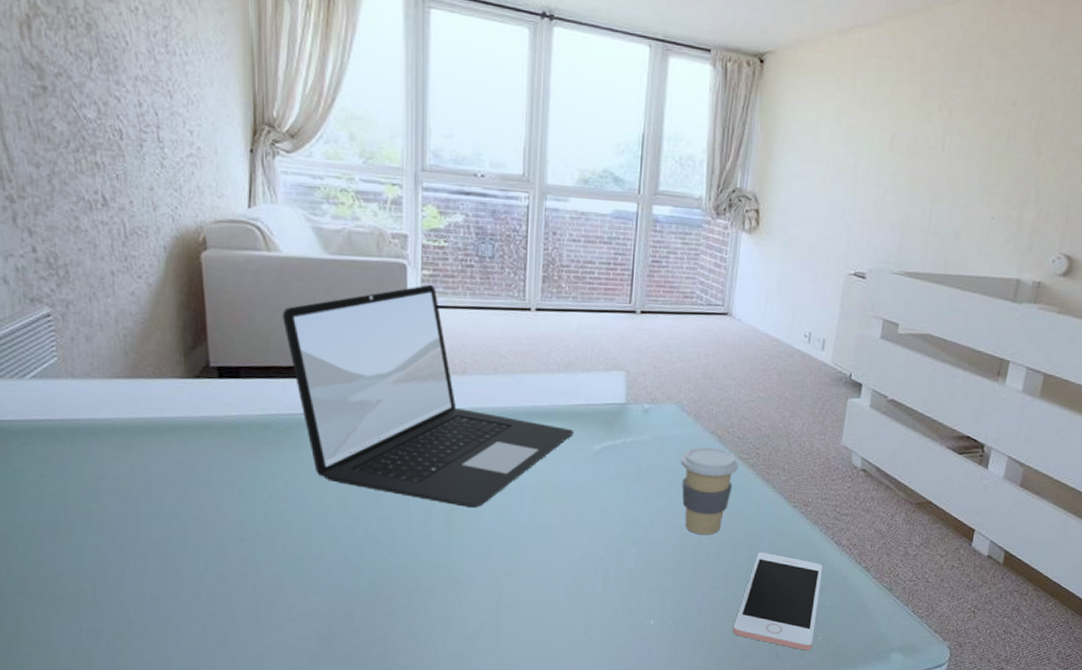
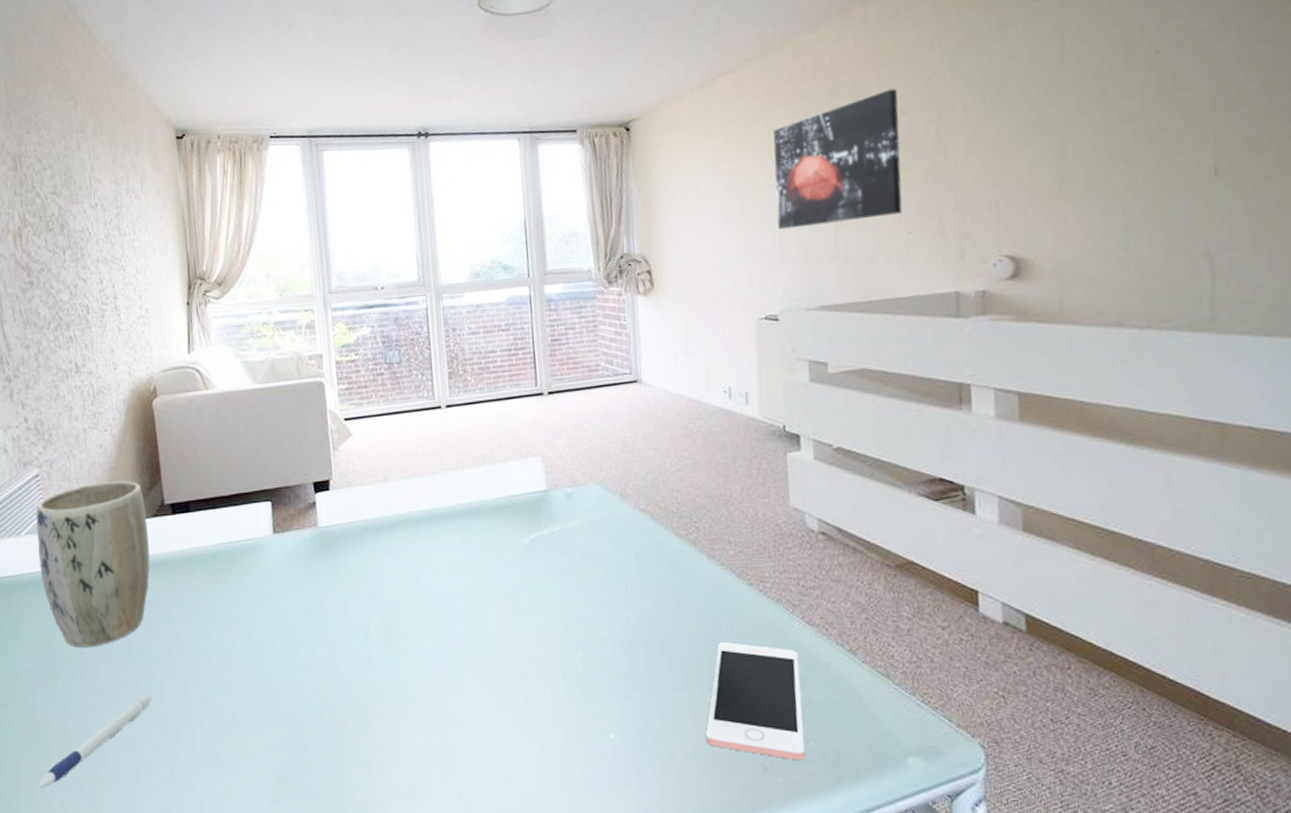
pen: none [42,556,184,639] -> present [36,695,152,790]
plant pot: none [46,333,189,503] -> present [36,480,150,648]
laptop: present [282,285,574,508] -> none [221,398,499,620]
coffee cup: present [681,446,740,535] -> none [614,525,679,628]
wall art: none [883,78,1014,200] -> present [773,88,903,230]

